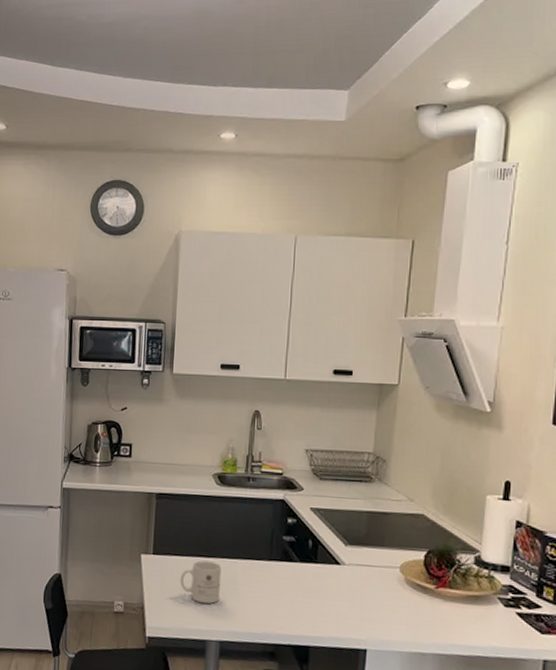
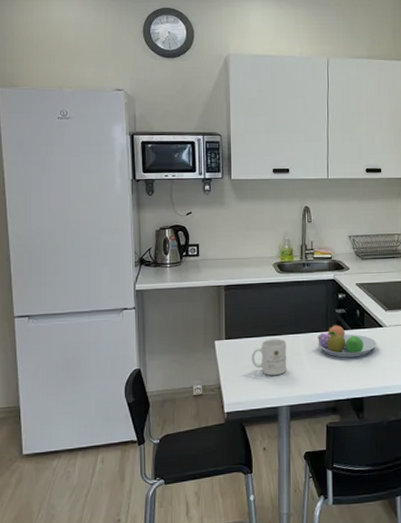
fruit bowl: none [258,553,332,597] -> present [318,324,377,358]

